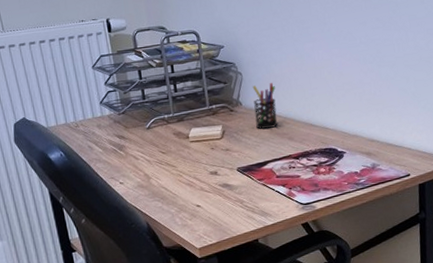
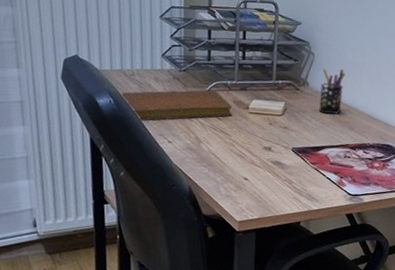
notebook: none [68,126,175,168] -> present [119,89,233,121]

